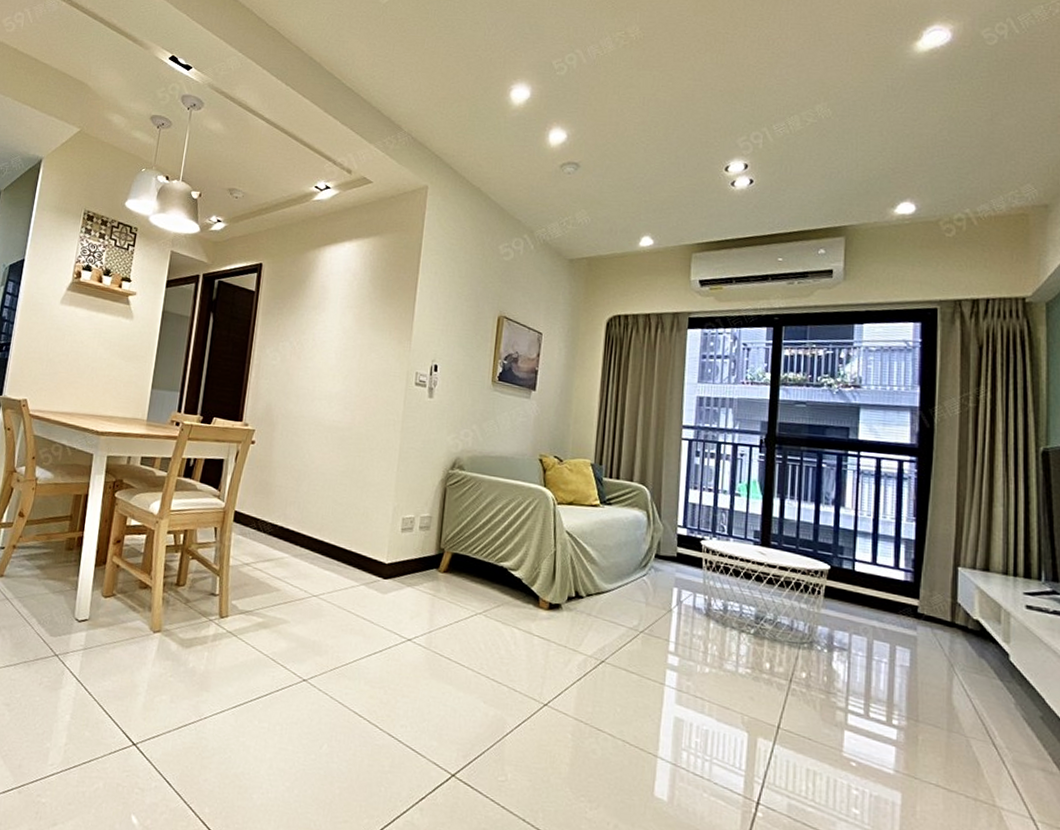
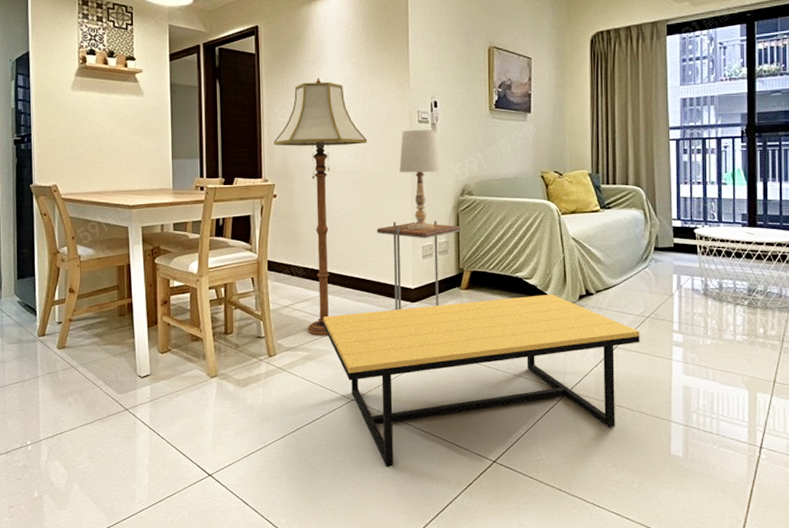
floor lamp: none [259,324,360,604] -> present [273,77,368,336]
coffee table: none [284,581,631,765] -> present [323,295,640,468]
side table: none [356,487,446,587] -> present [377,220,460,310]
table lamp: none [388,391,433,501] -> present [399,130,441,230]

